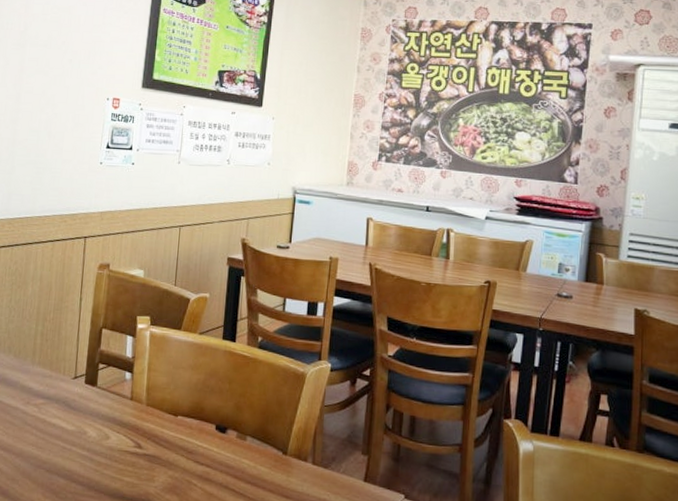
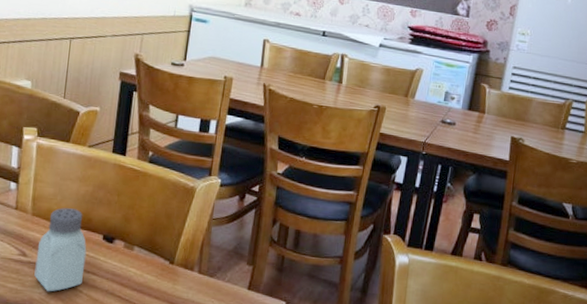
saltshaker: none [149,397,200,486] -> present [34,208,87,292]

